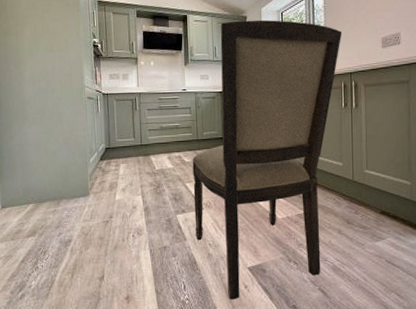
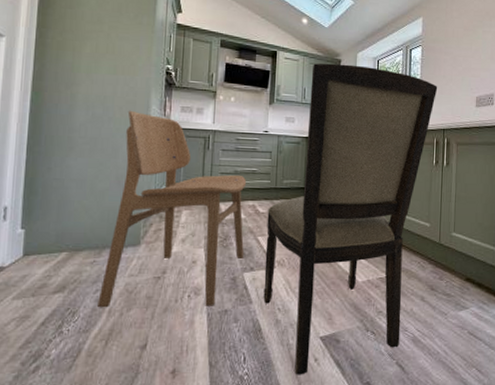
dining chair: none [62,81,176,248] -> present [98,110,247,308]

